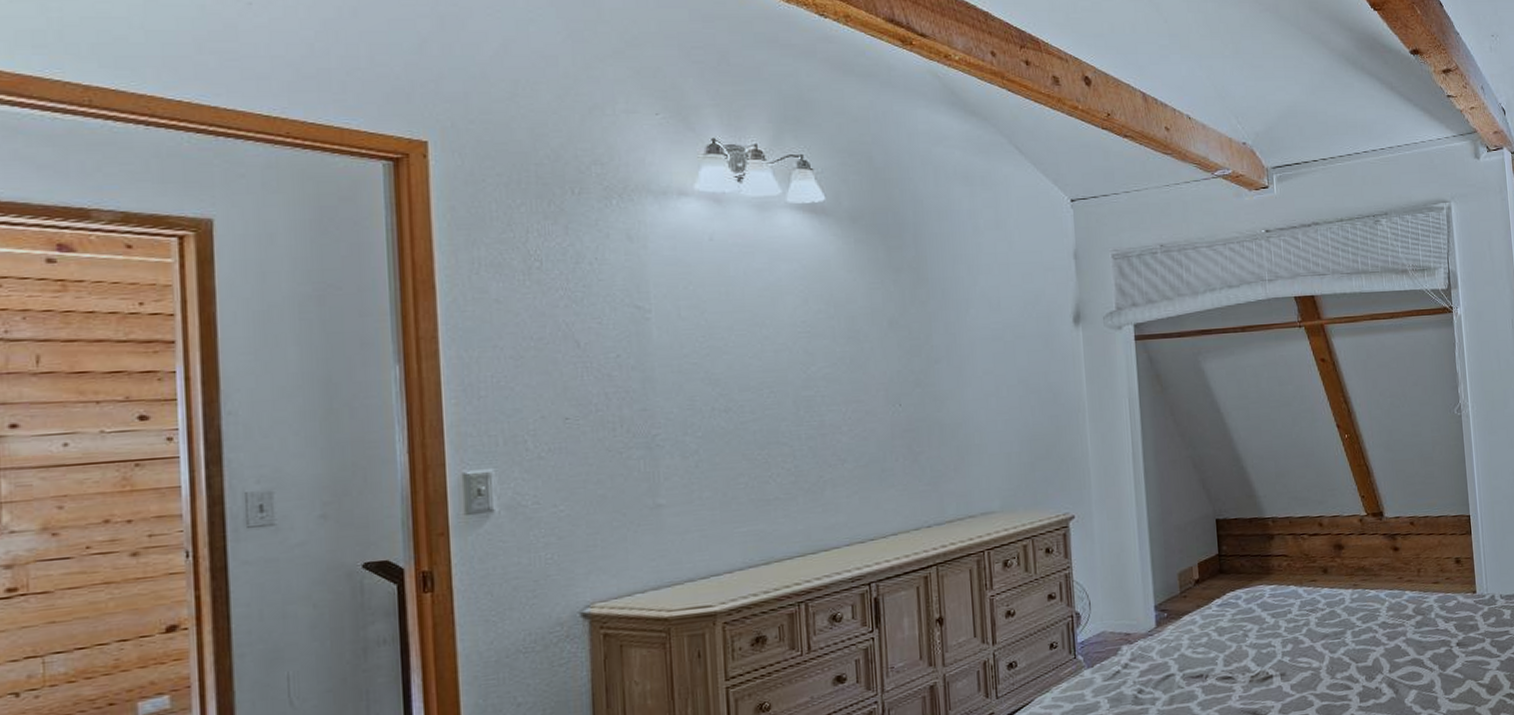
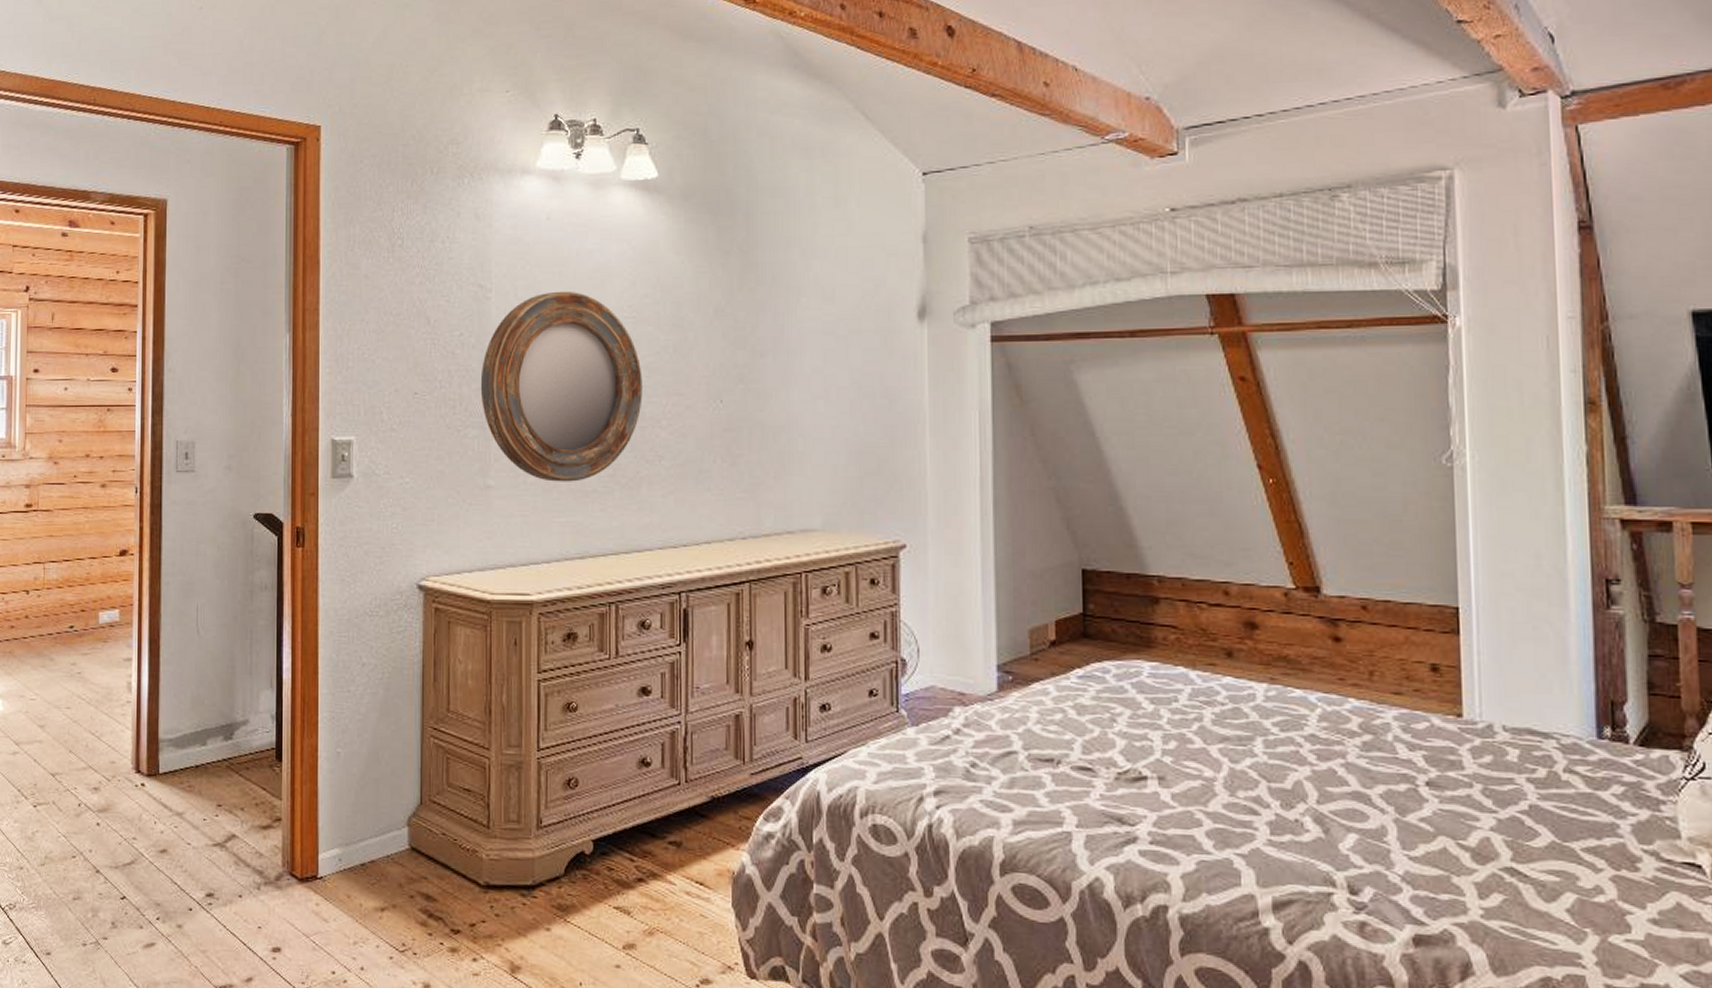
home mirror: none [643,309,822,494] -> present [480,291,643,482]

